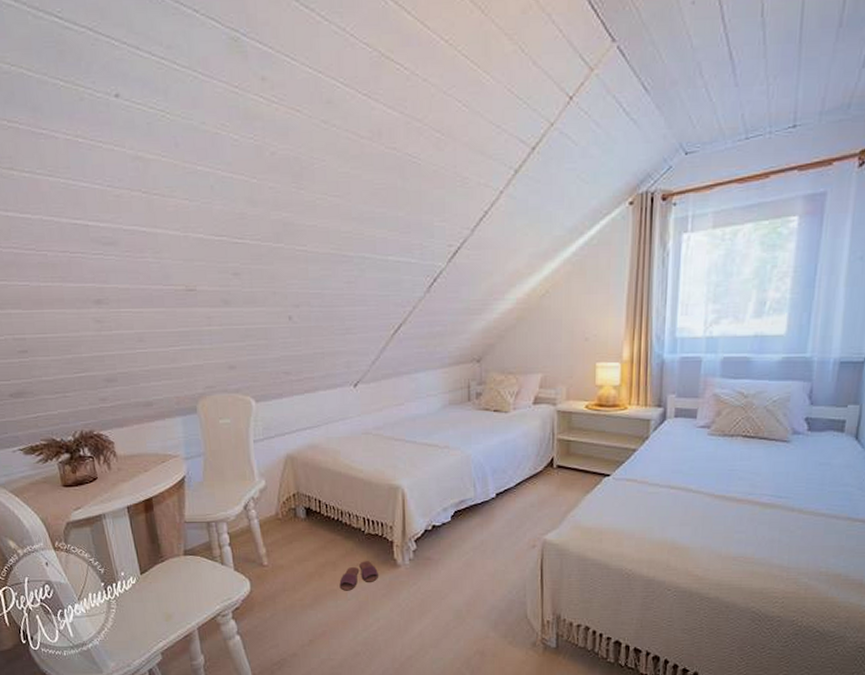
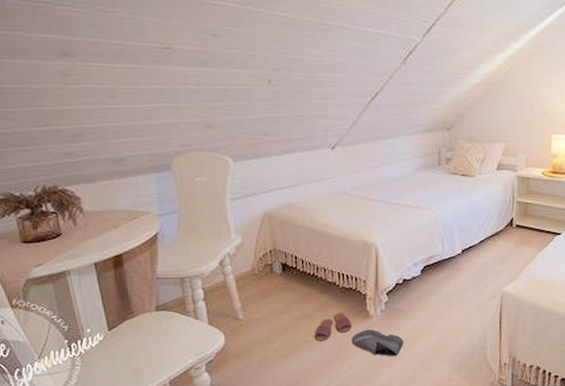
shoe: none [379,579,434,610] -> present [352,329,403,357]

